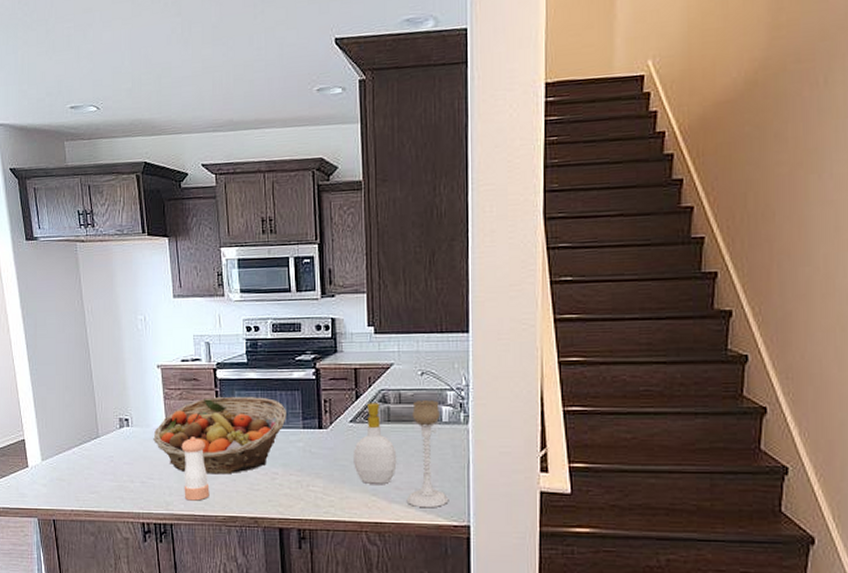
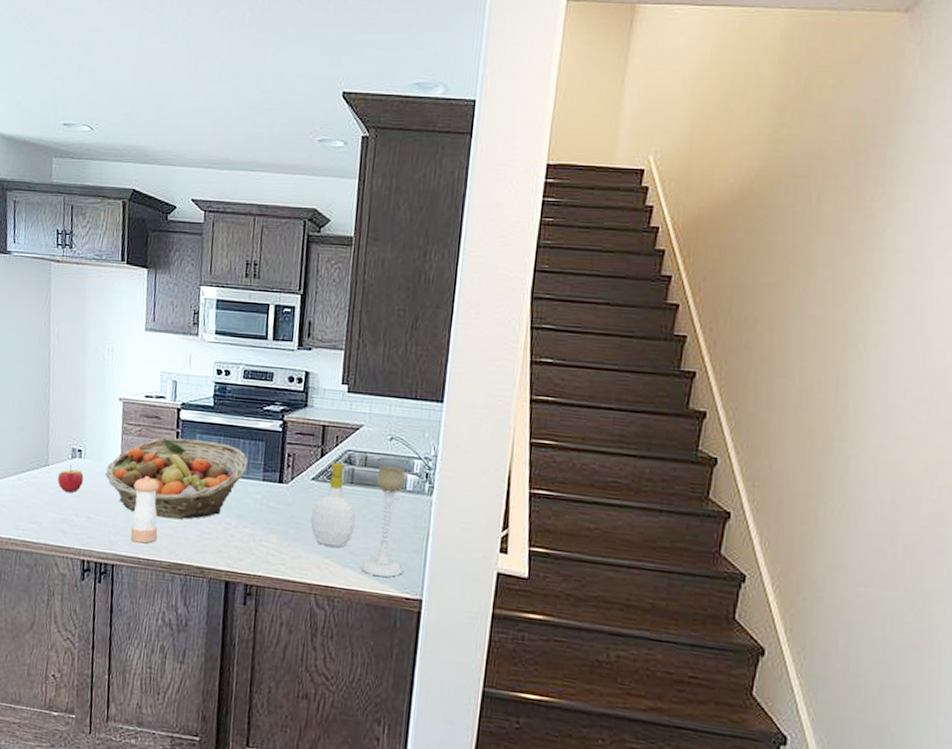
apple: none [110,434,133,461] -> present [58,465,84,493]

